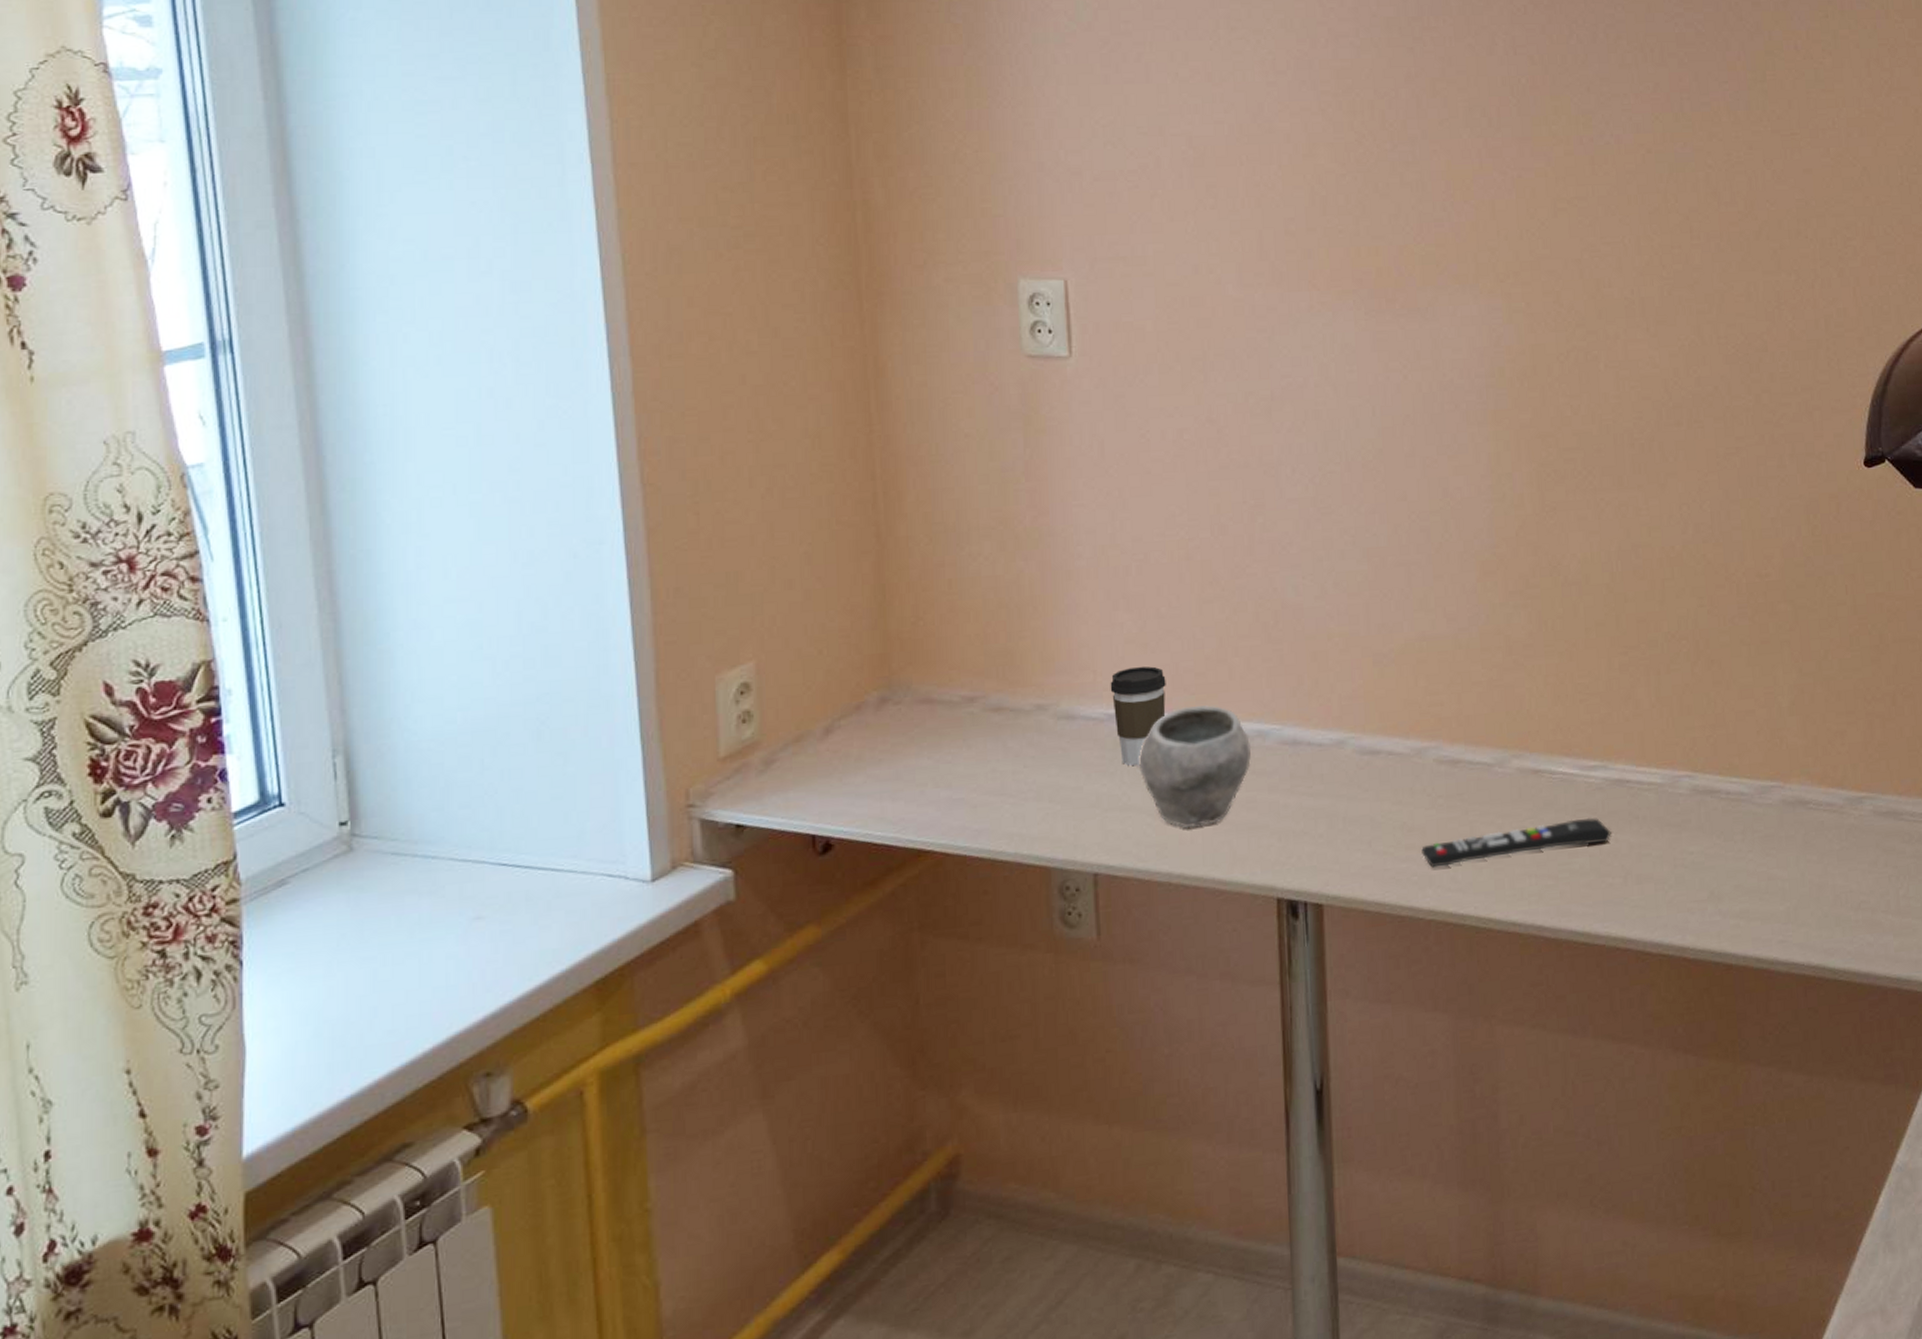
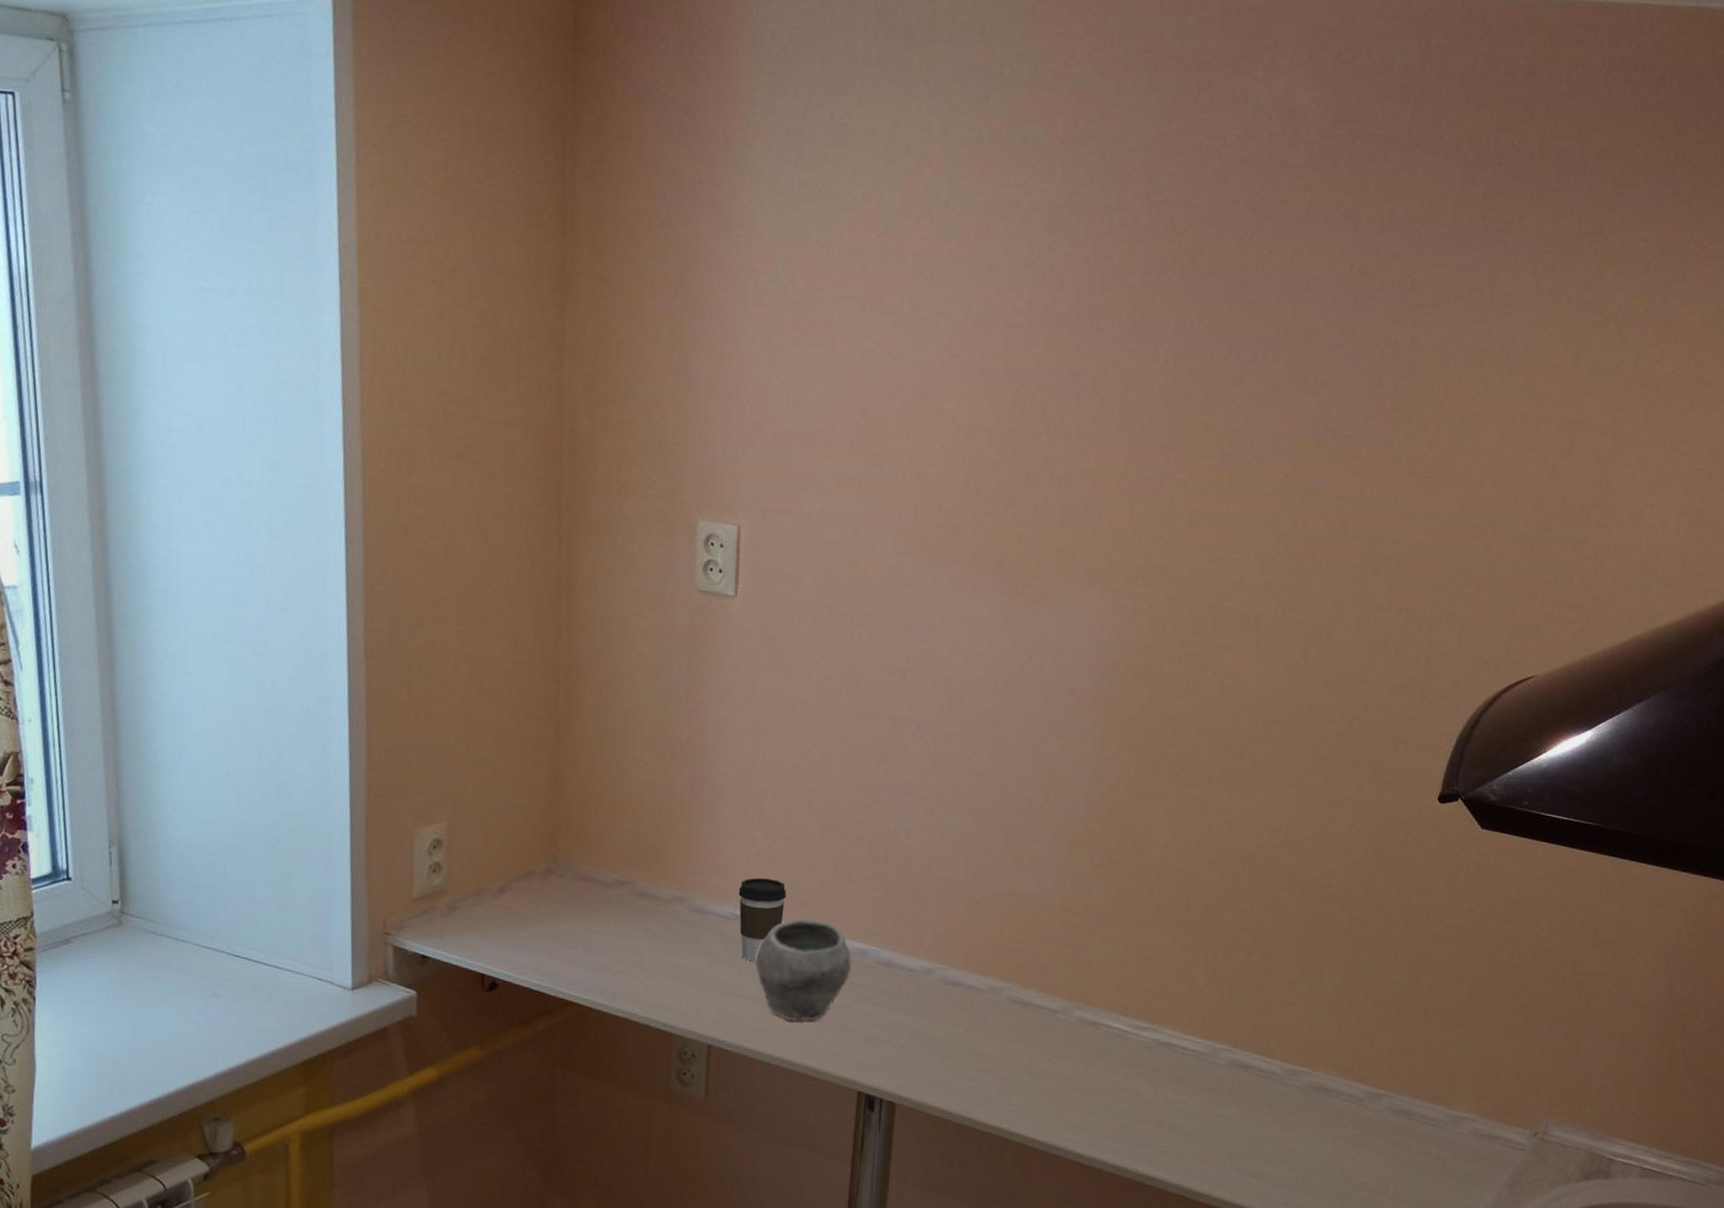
remote control: present [1421,817,1611,868] -> none [985,1068,1152,1093]

